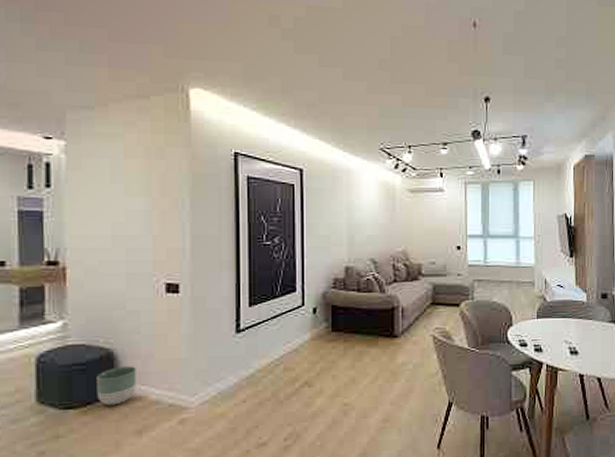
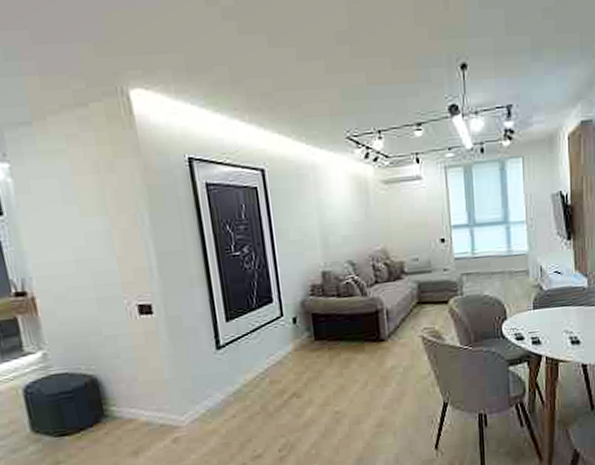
planter: present [97,366,136,406] -> none [85,390,126,430]

